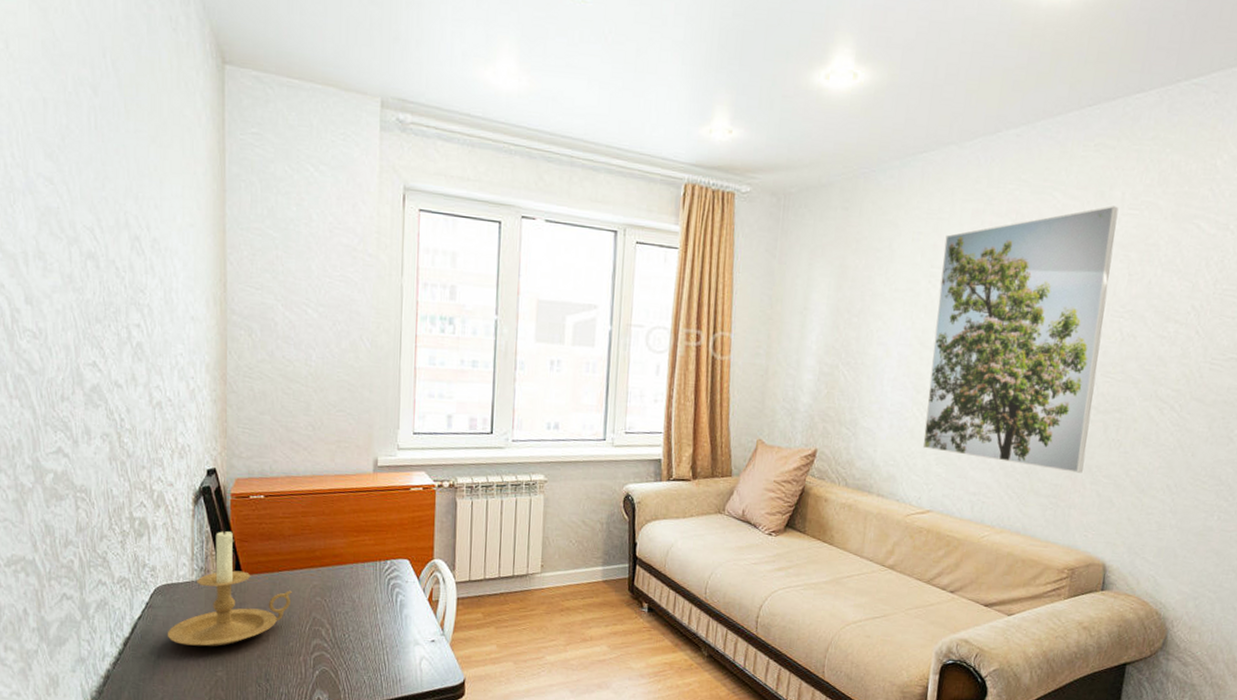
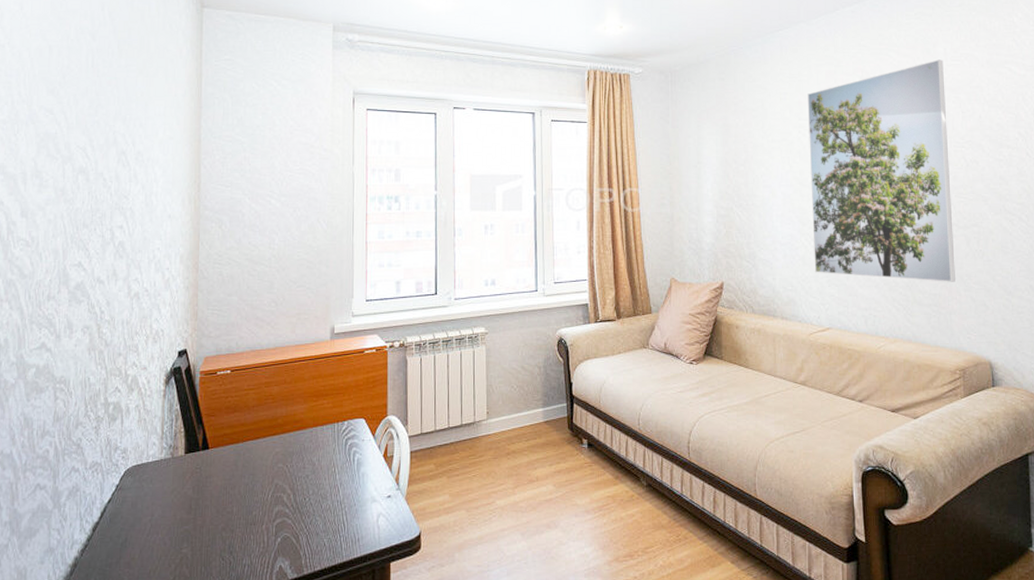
candle holder: present [167,527,293,647] -> none [135,404,256,524]

